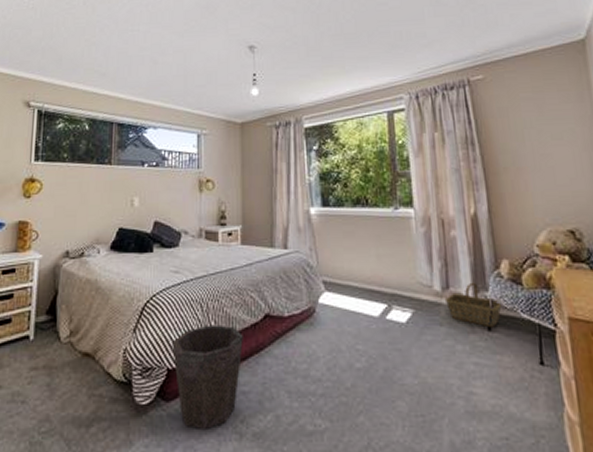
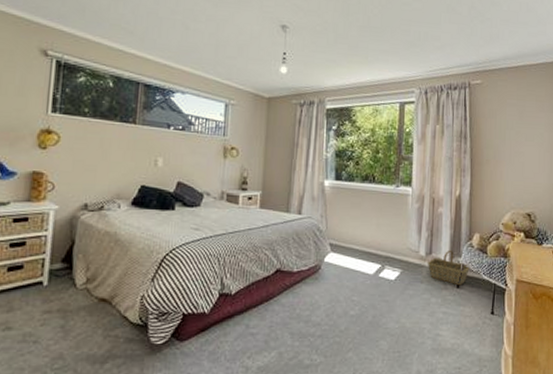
waste bin: present [172,324,243,431] -> none [188,276,255,365]

